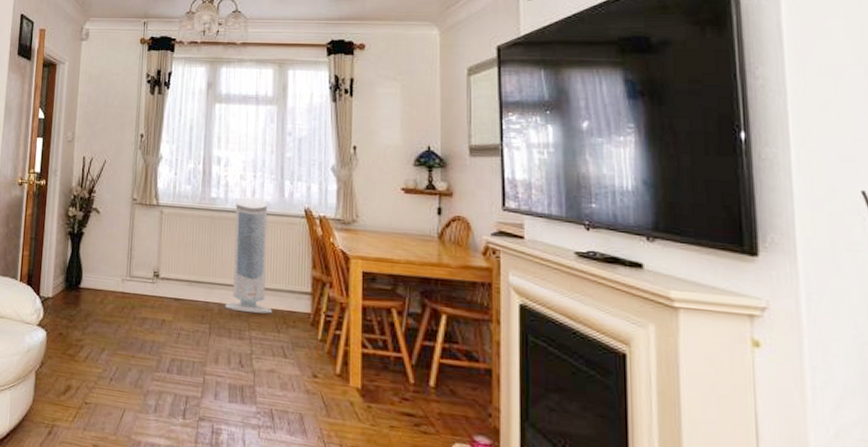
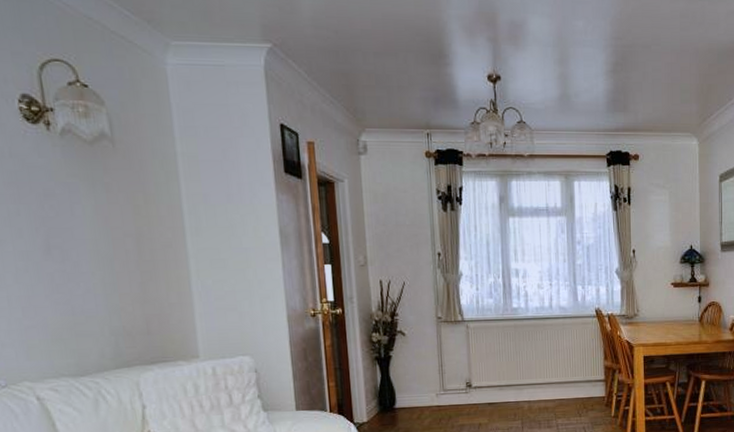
air purifier: present [224,196,273,314] -> none [533,303,574,405]

